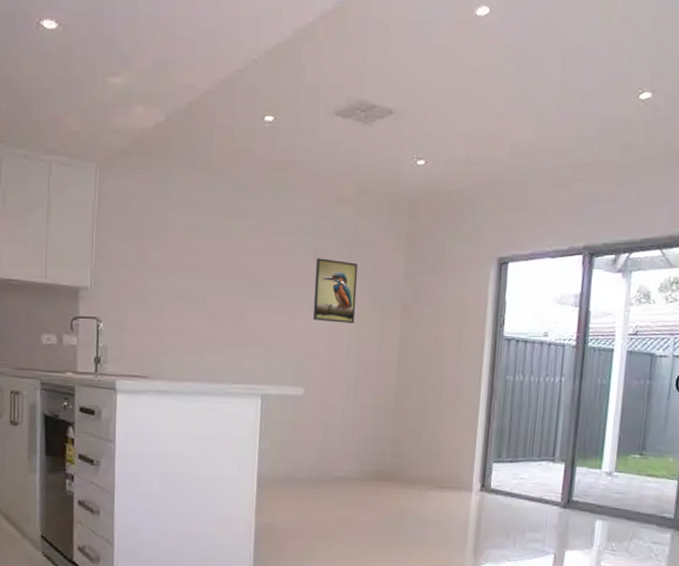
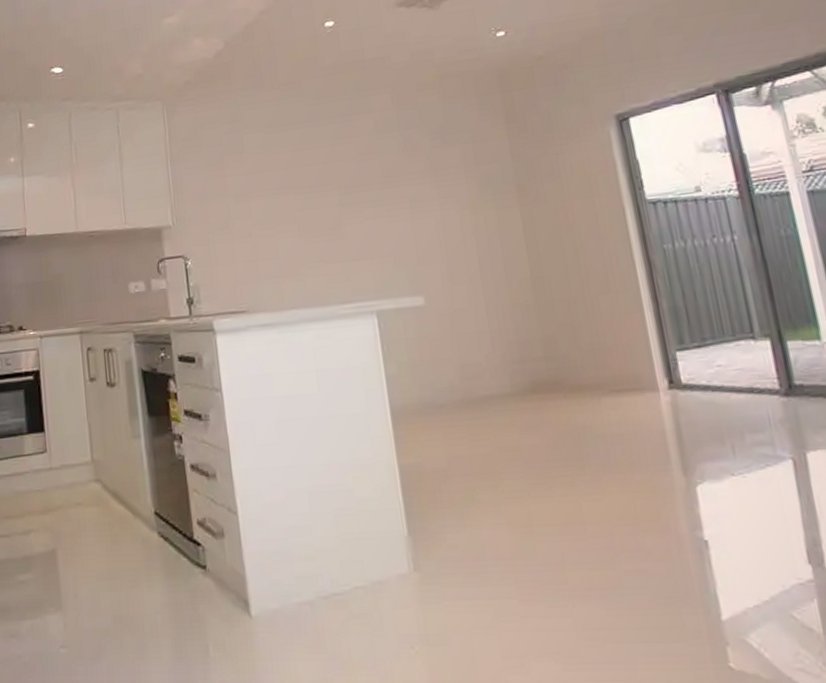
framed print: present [312,258,358,324] -> none [407,150,466,219]

